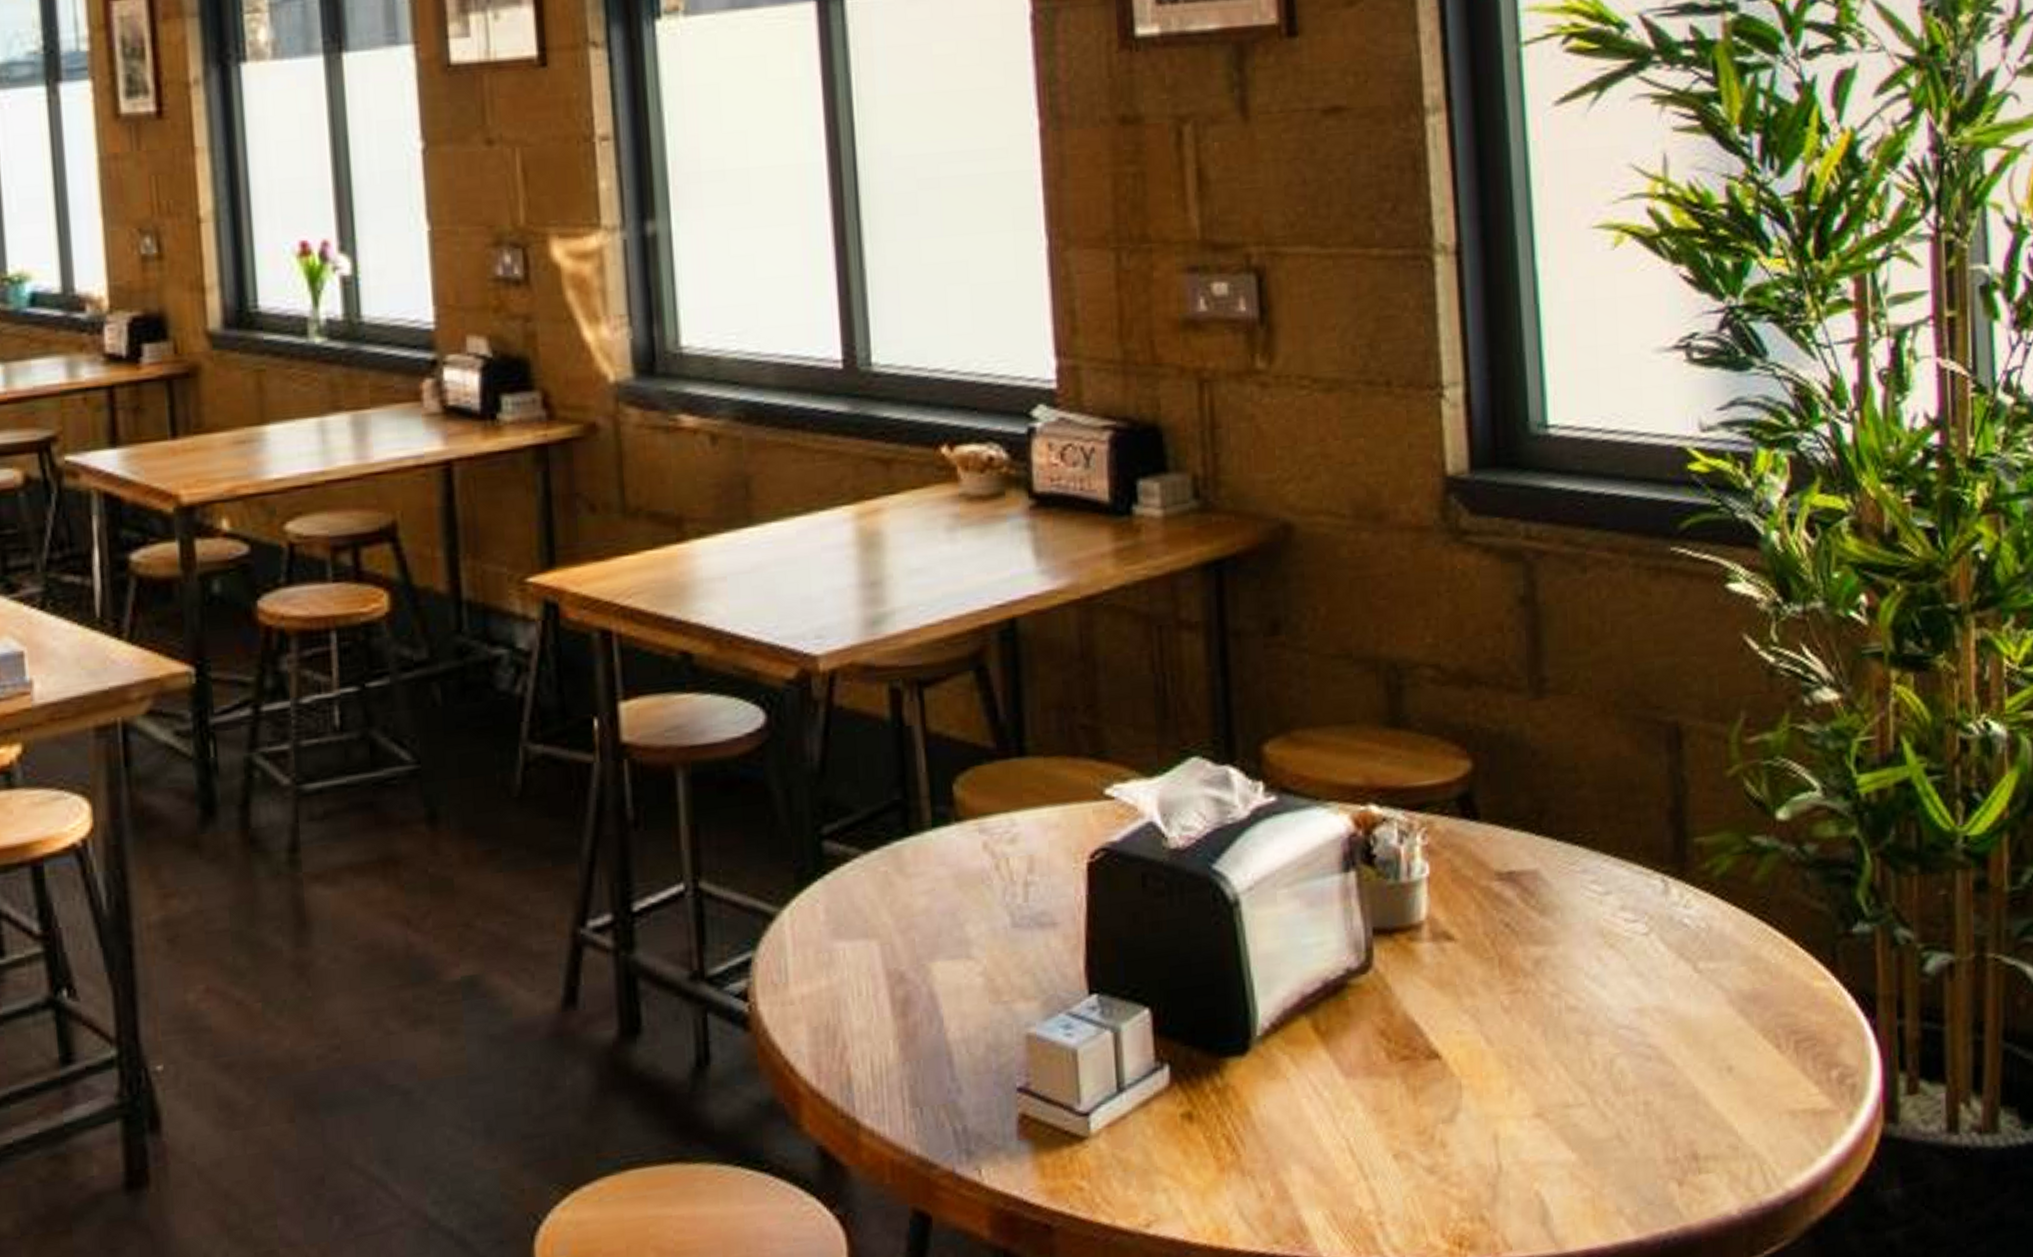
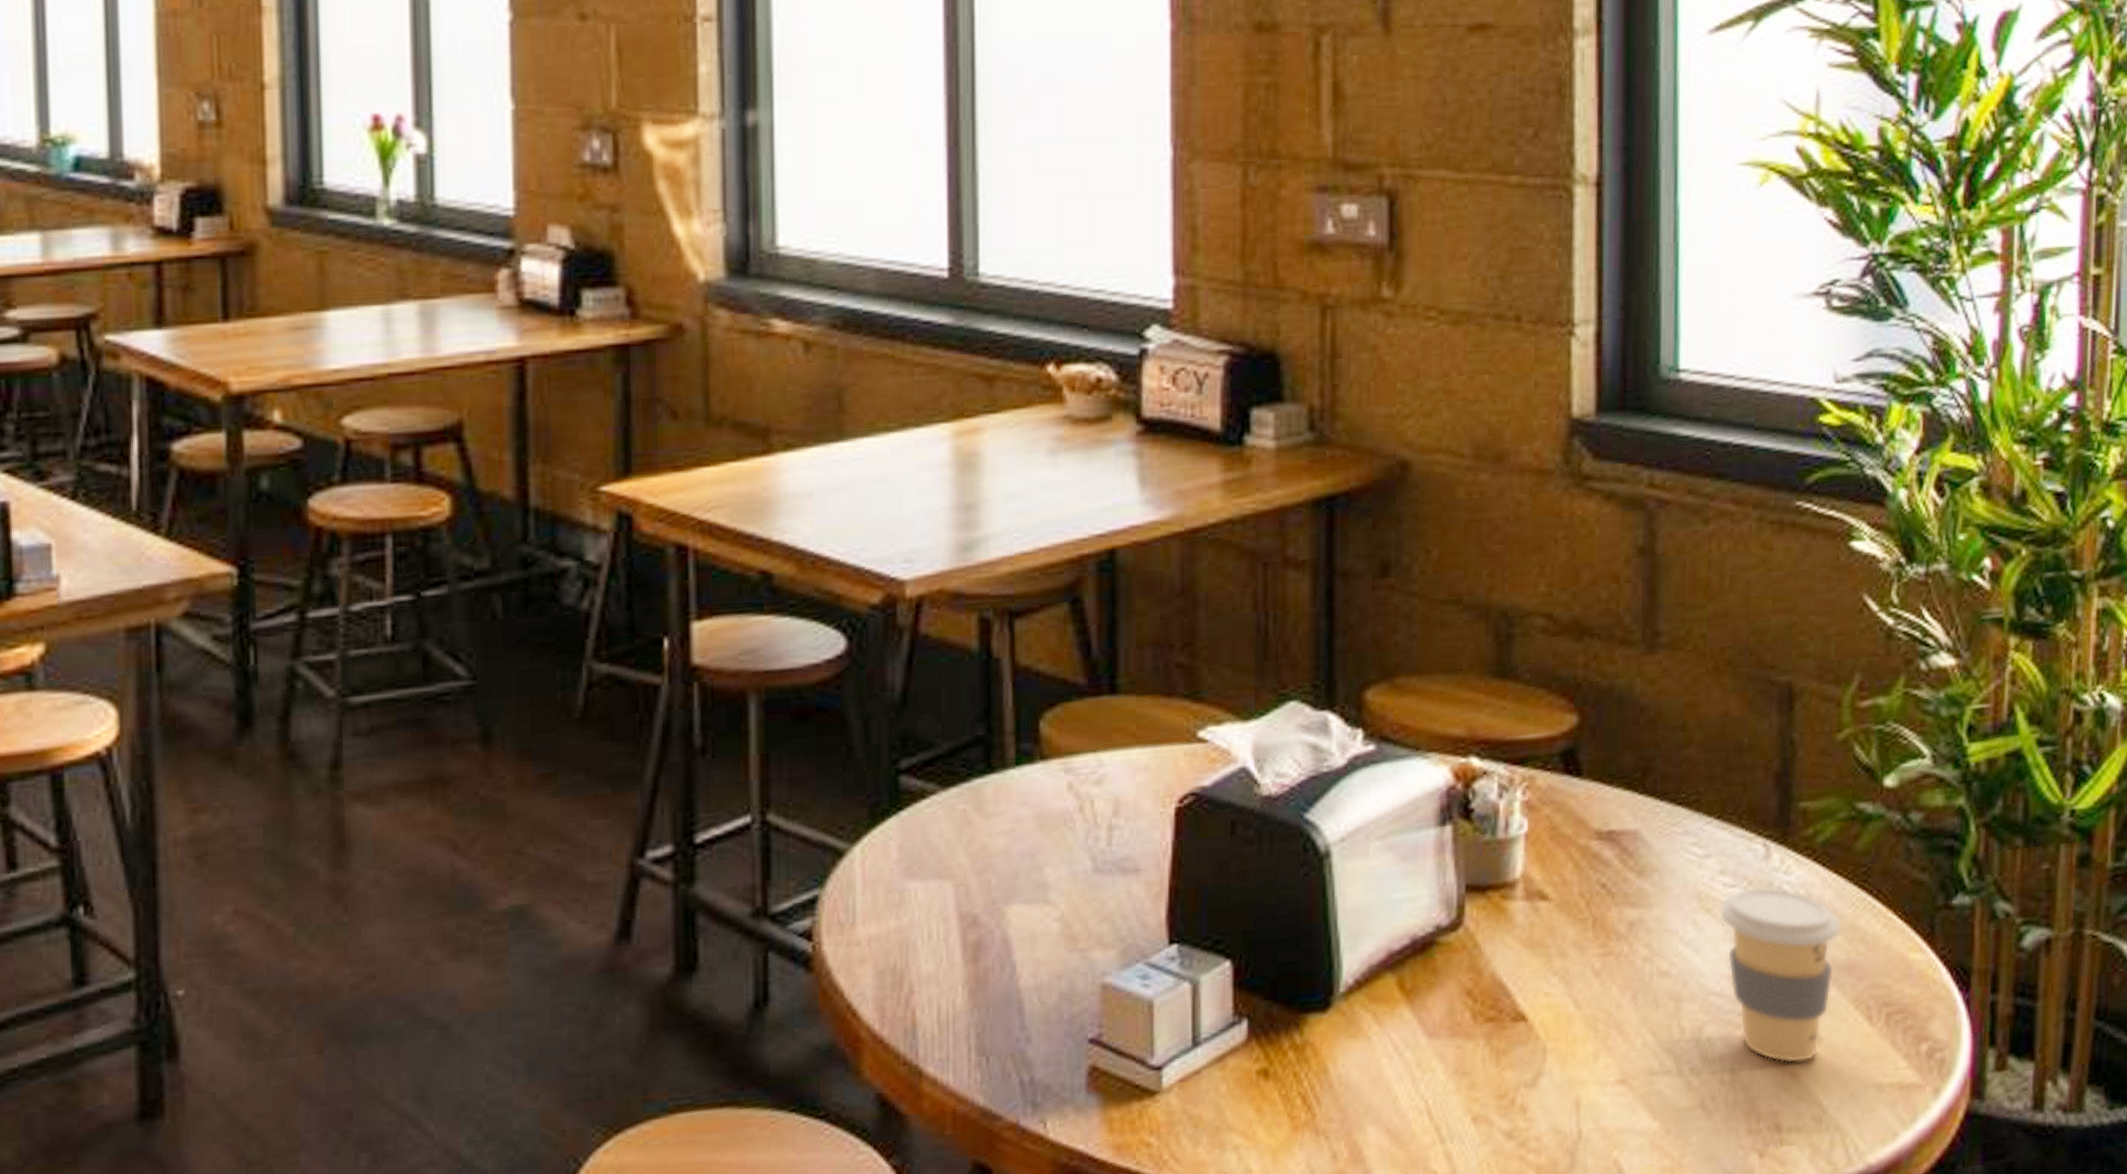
coffee cup: none [1621,921,1744,1093] -> present [1718,886,1841,1064]

